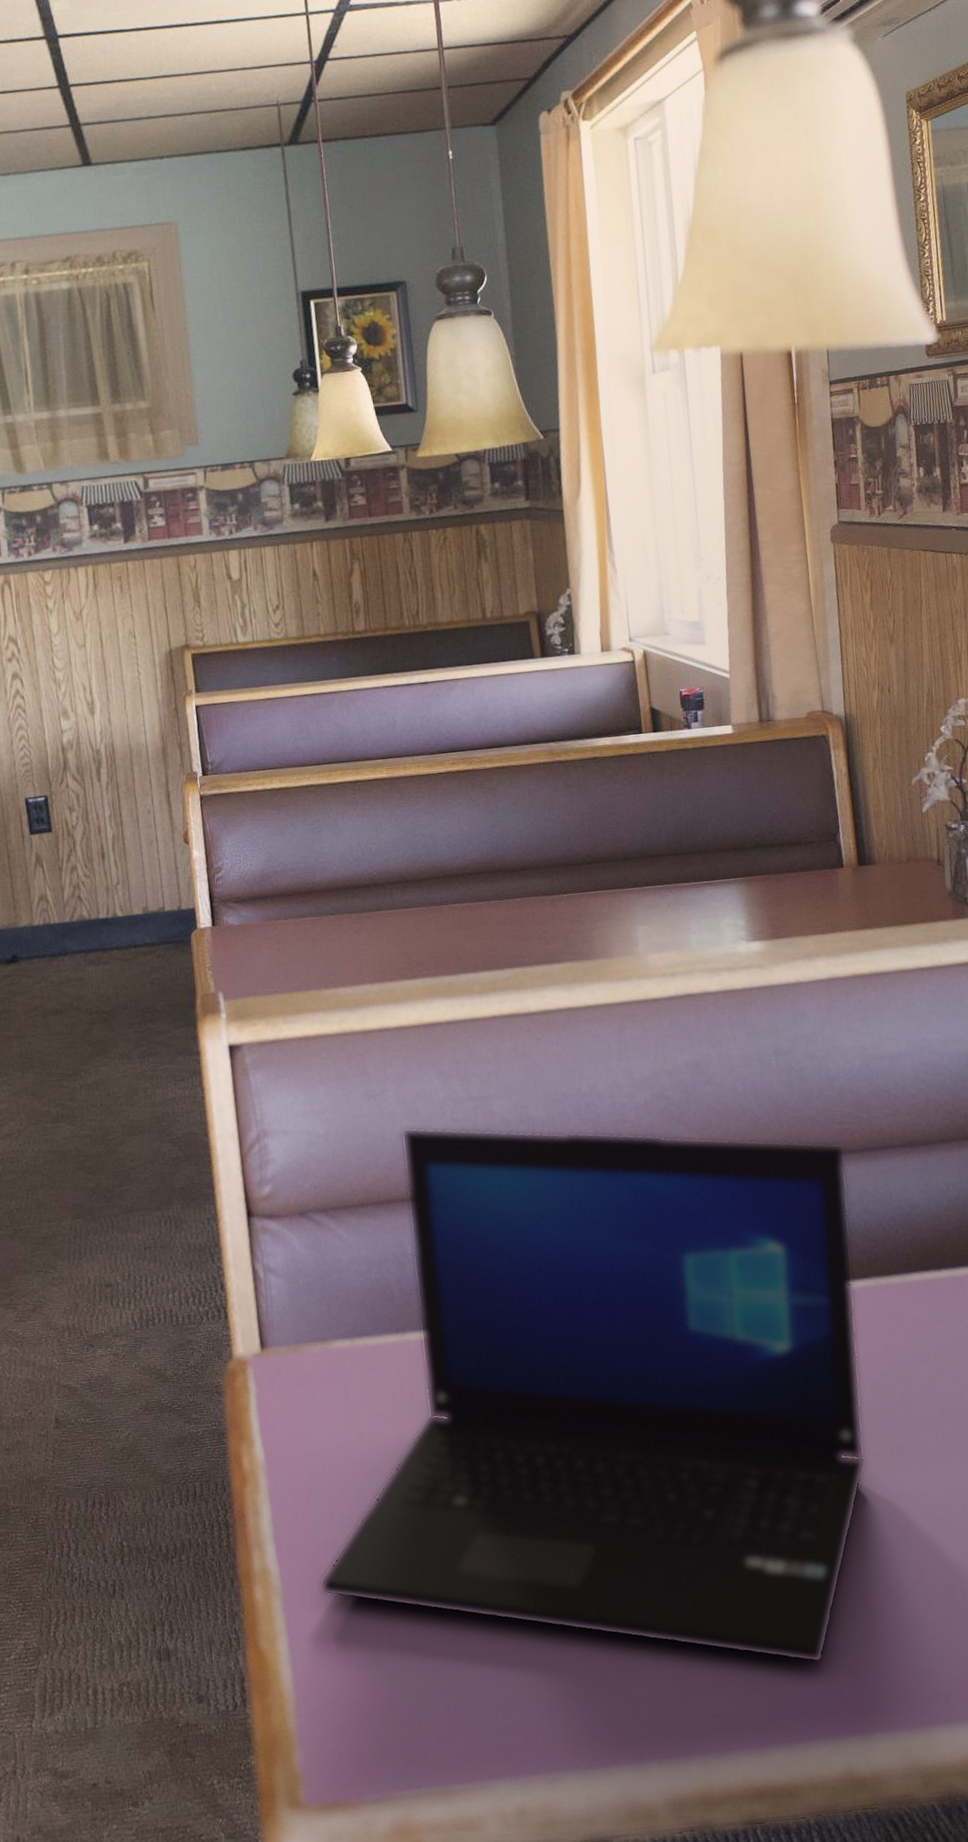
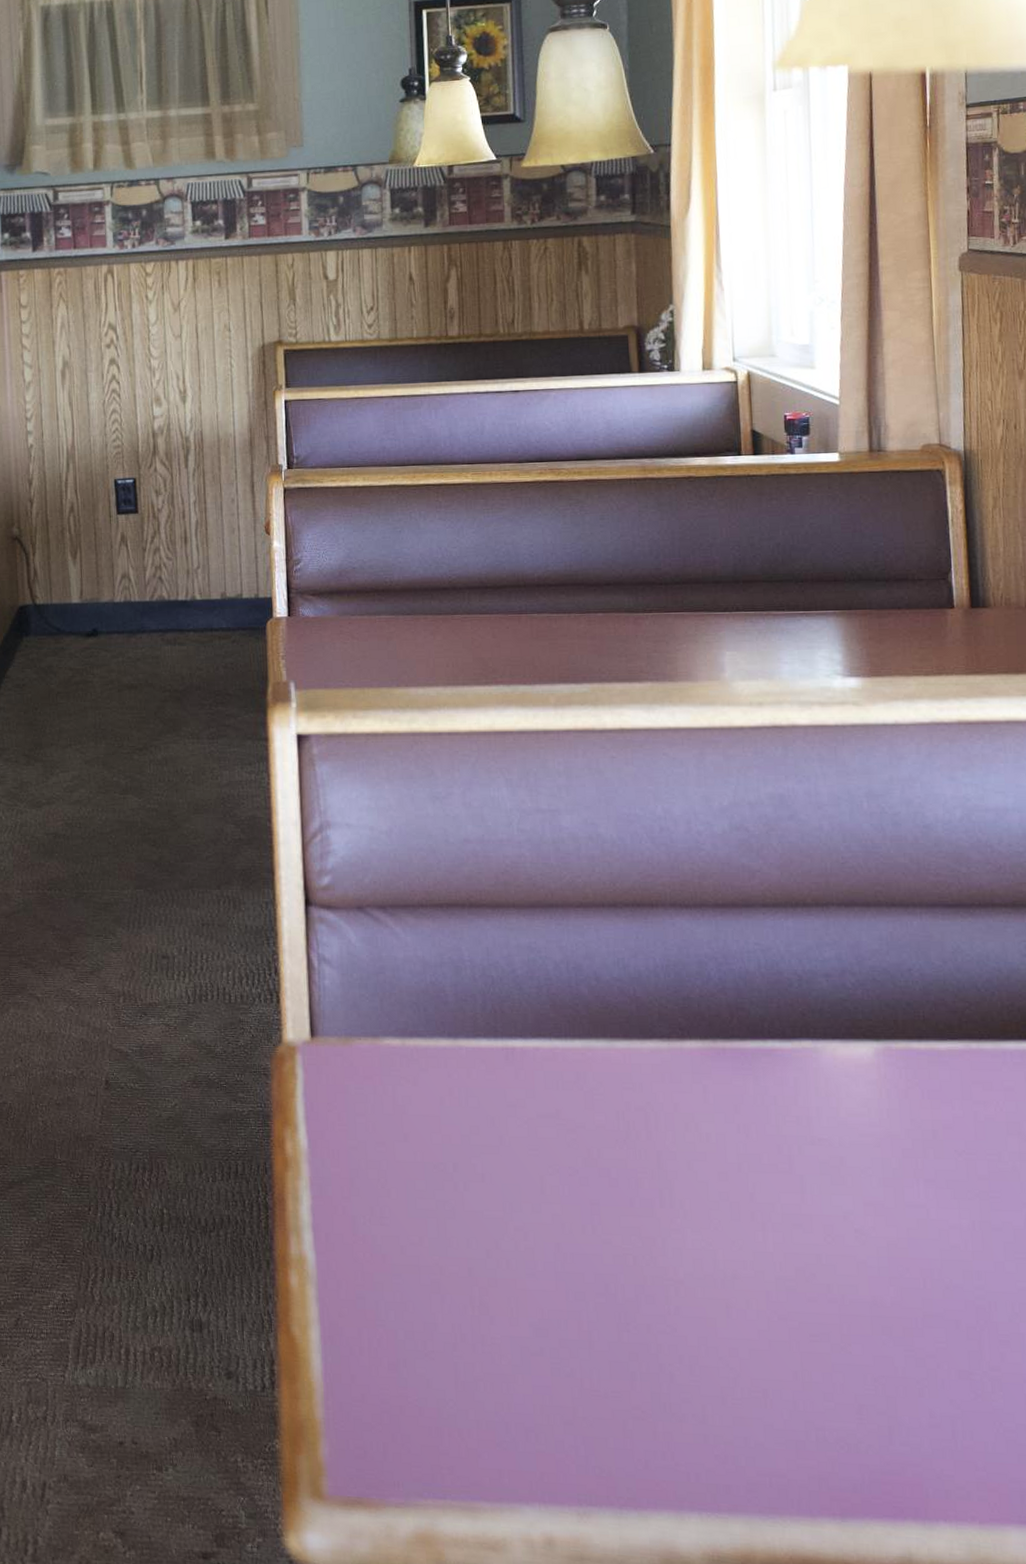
laptop: present [319,1127,867,1664] -> none [355,833,945,1439]

